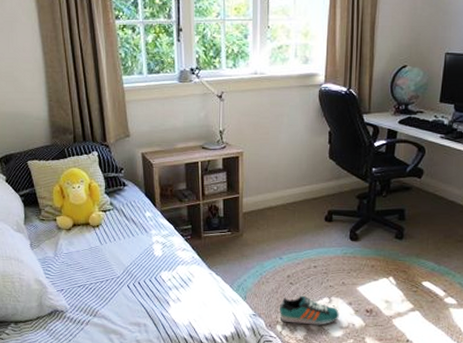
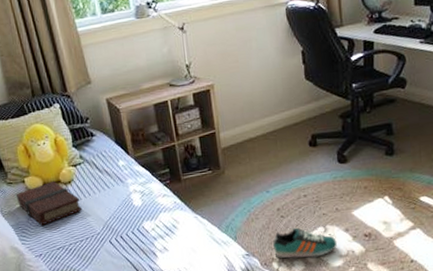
book: none [46,222,107,263] -> present [15,181,83,226]

